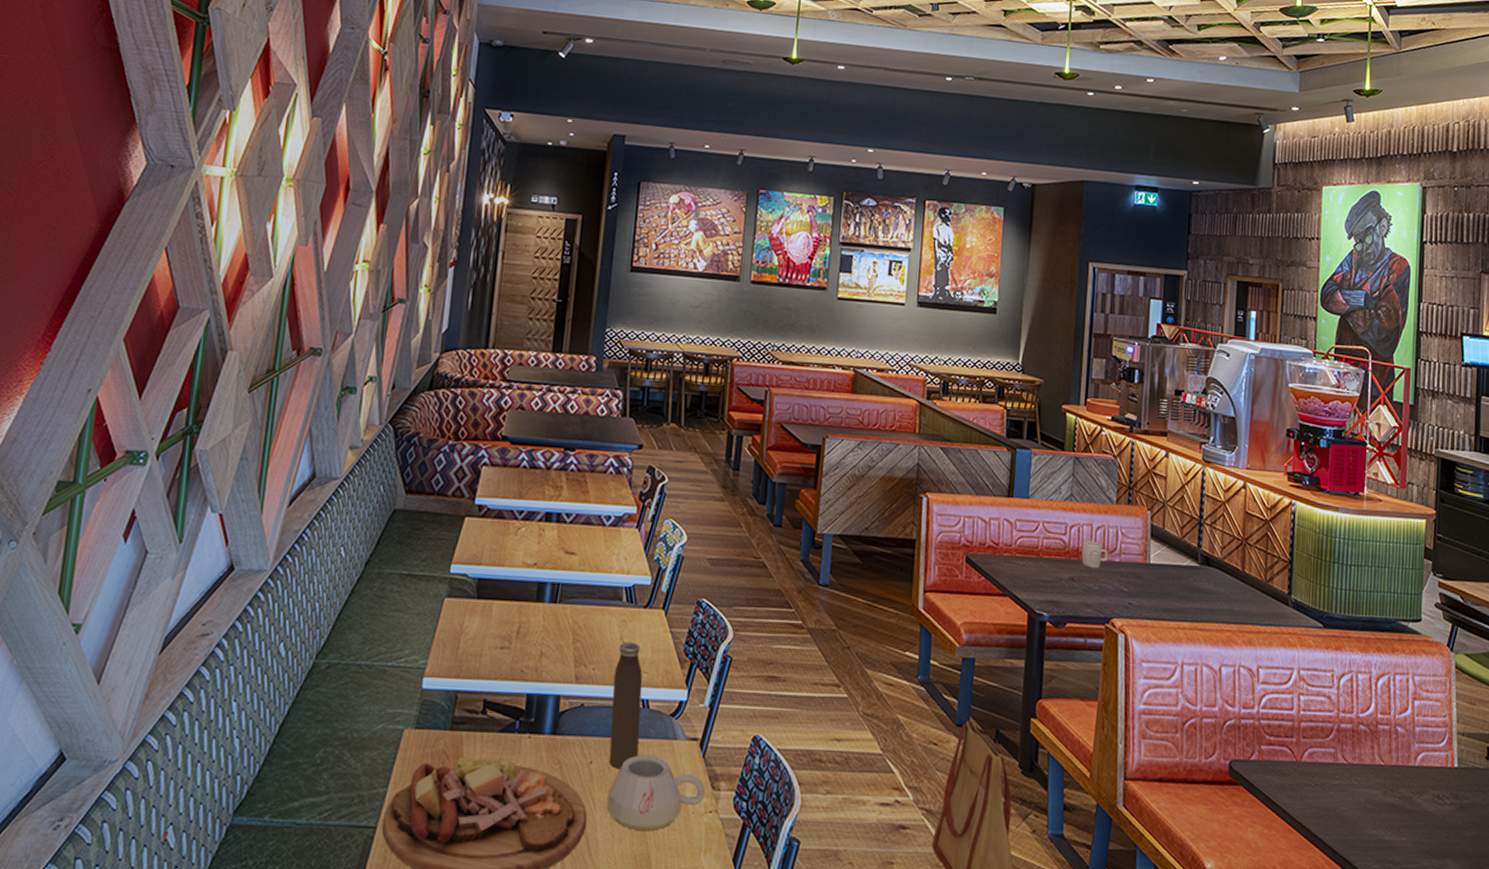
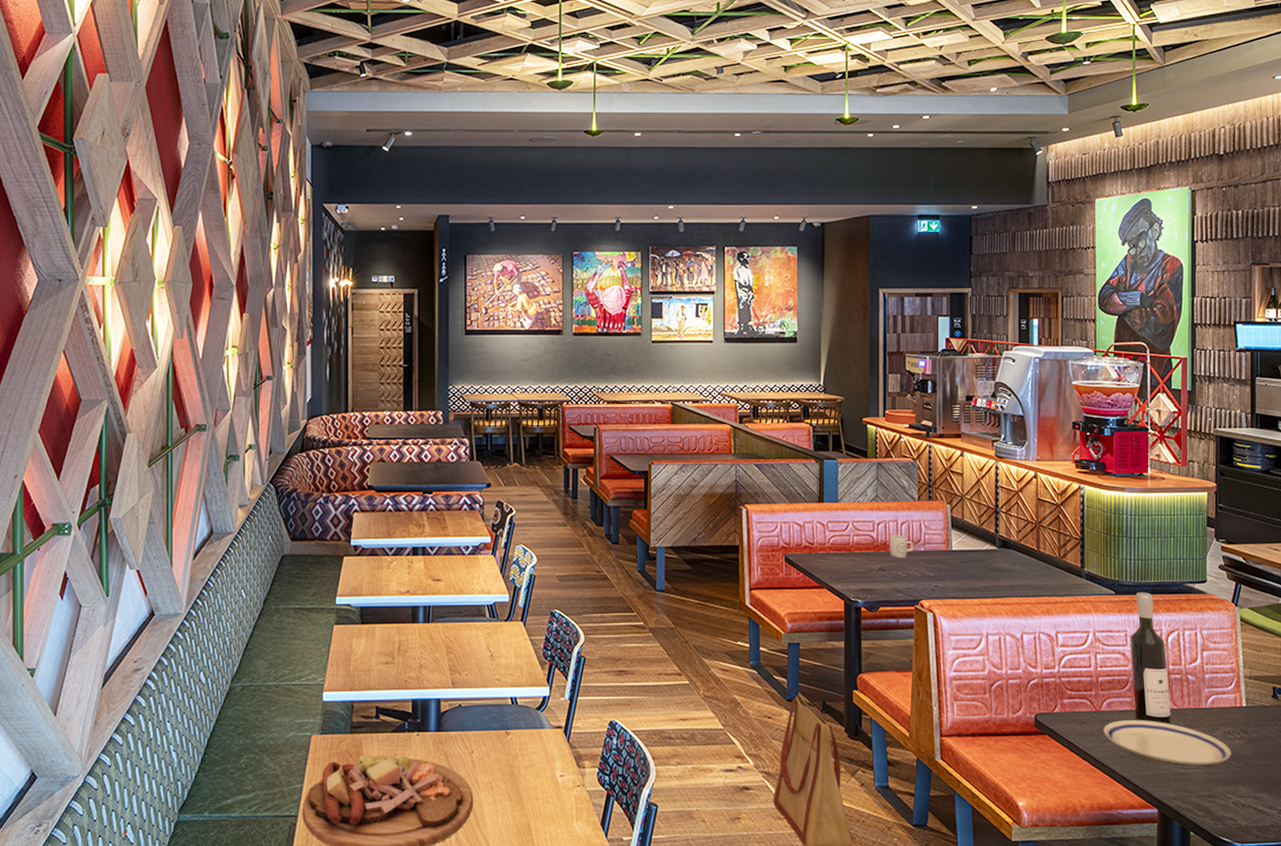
cup: present [606,755,705,832] -> none [488,743,572,805]
water bottle: present [609,641,643,769] -> none [485,650,513,756]
plate: none [1303,774,1440,837] -> present [1103,720,1231,769]
bottle: none [1336,626,1377,783] -> present [1130,591,1171,724]

